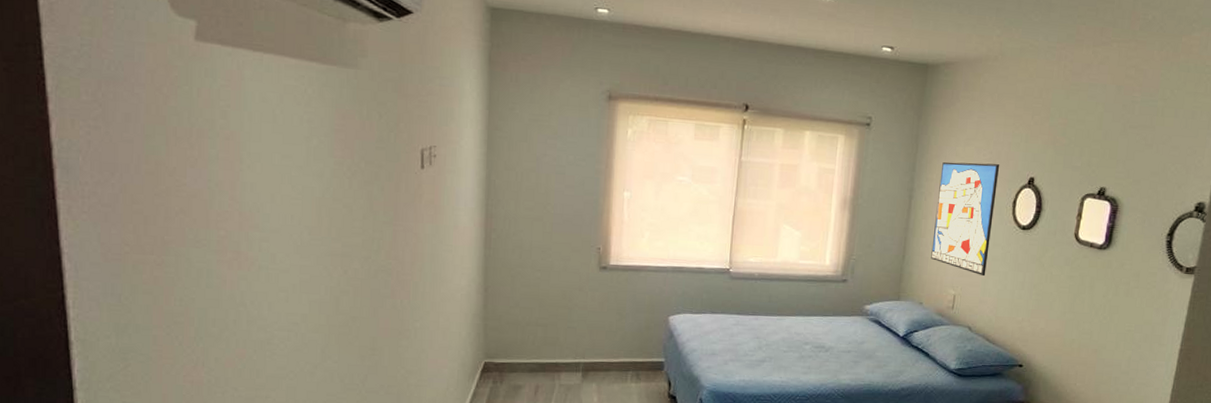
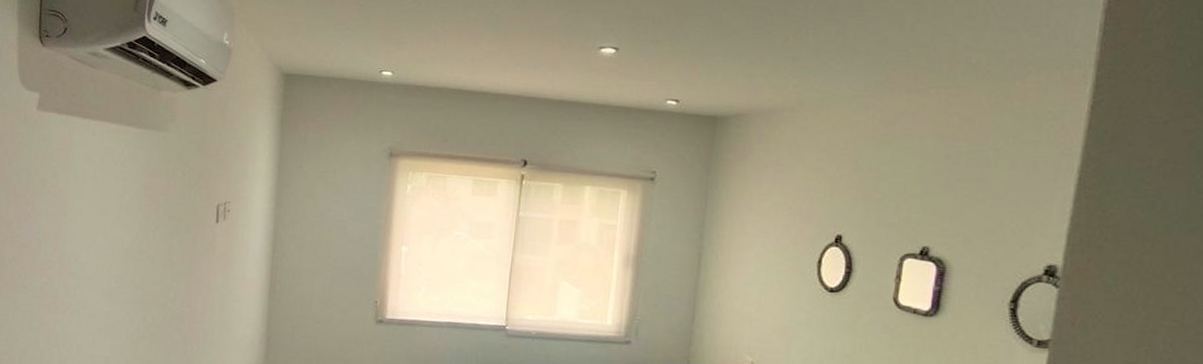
wall art: present [931,162,1000,277] -> none [724,218,801,343]

